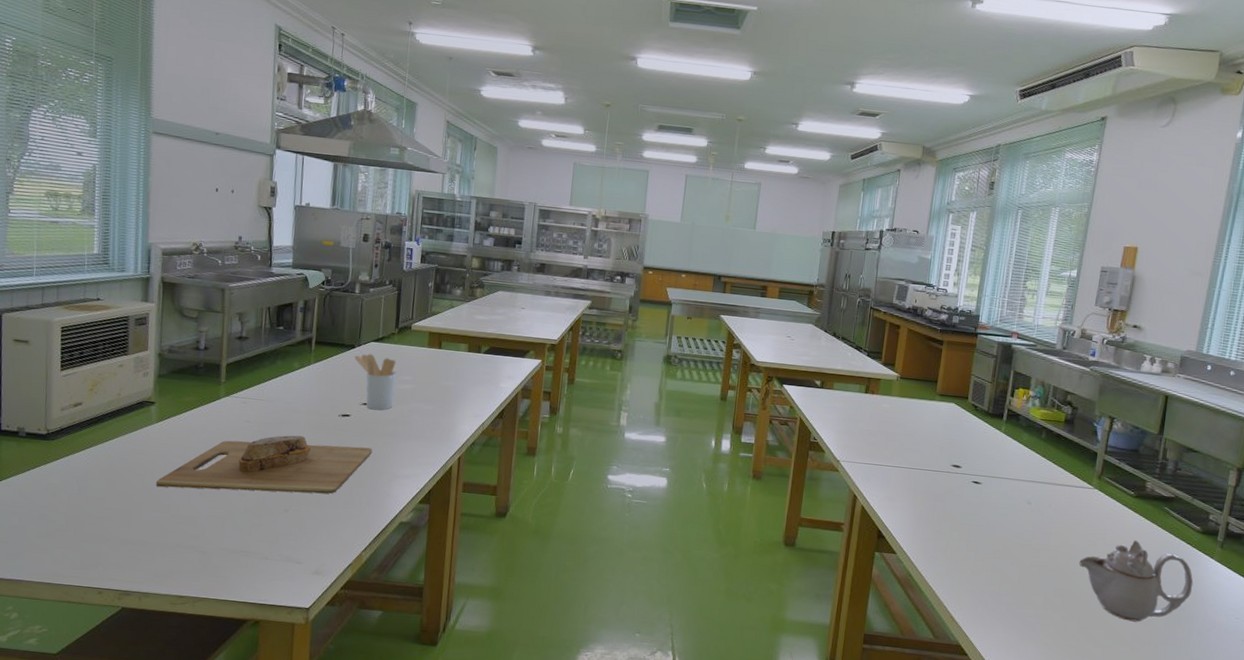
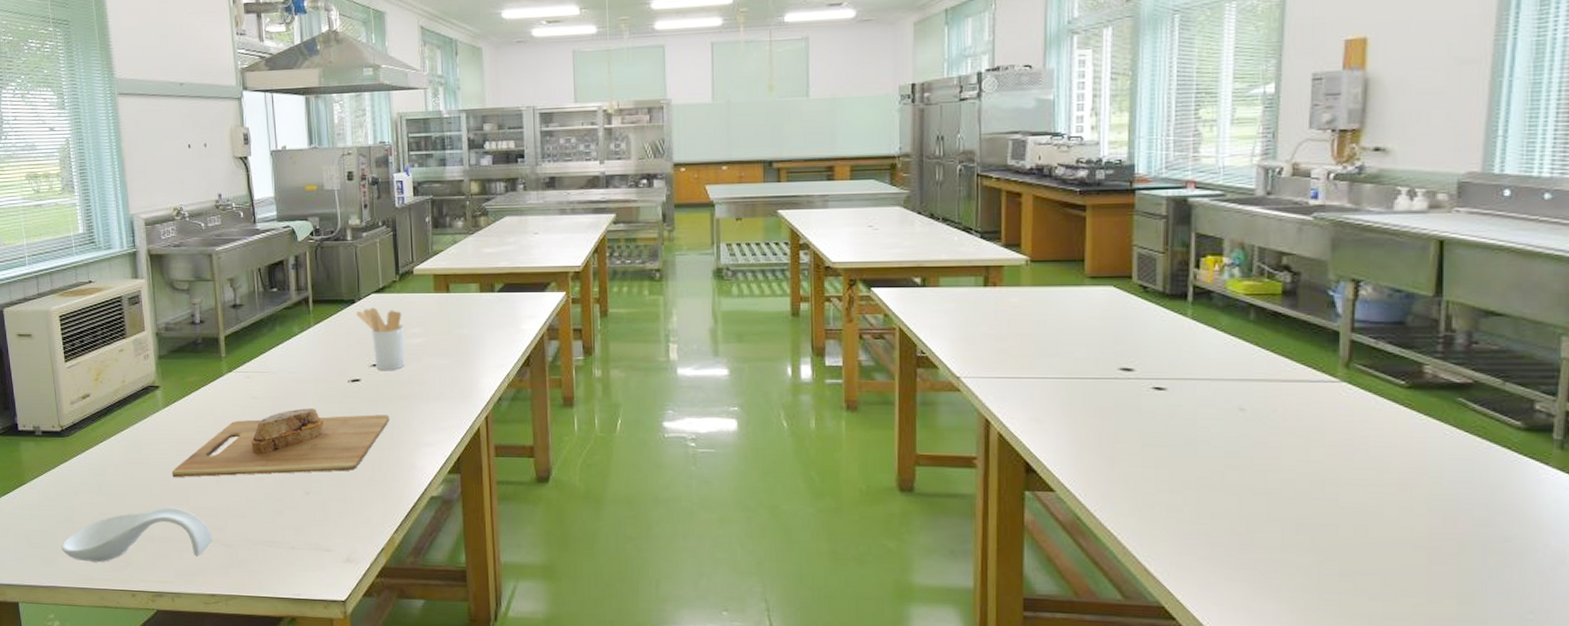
spoon rest: none [30,513,189,561] -> present [61,506,213,563]
teapot: present [1079,540,1194,622] -> none [1330,448,1520,562]

